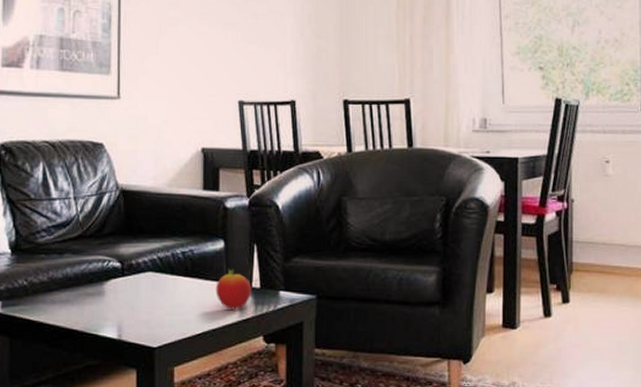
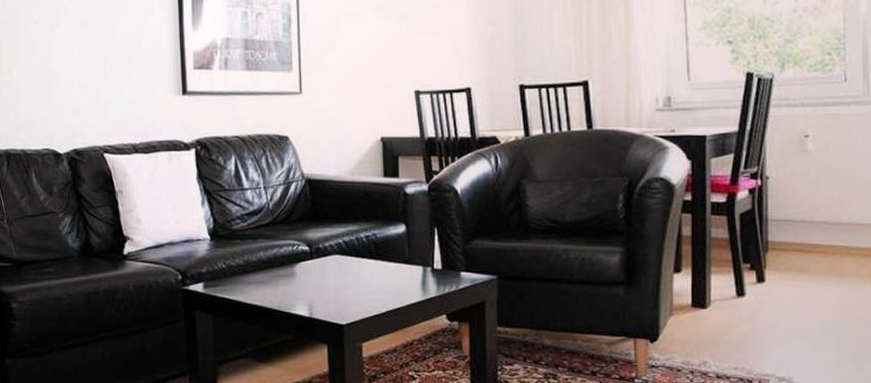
apple: present [215,268,252,309] -> none [399,250,434,289]

